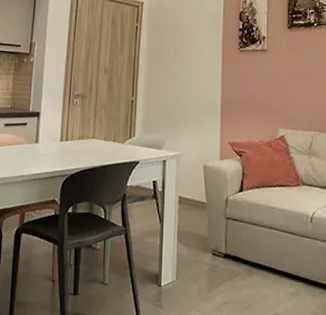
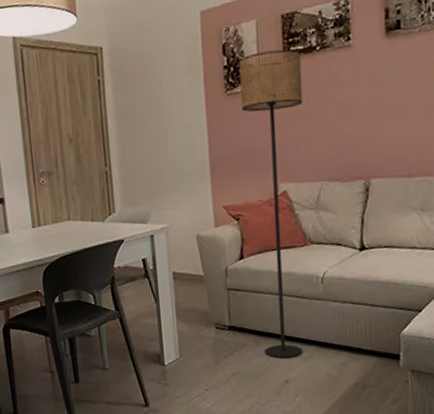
floor lamp: none [251,22,302,292] -> present [239,49,303,358]

